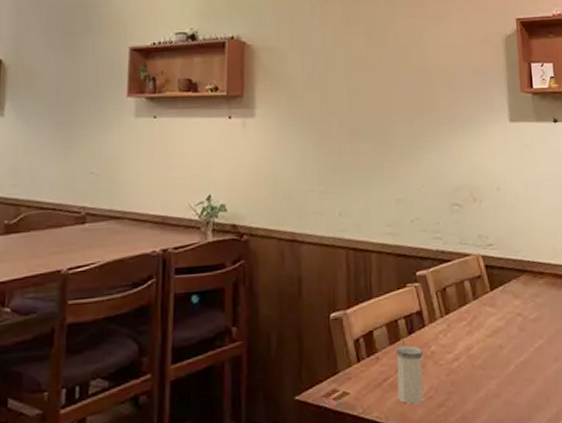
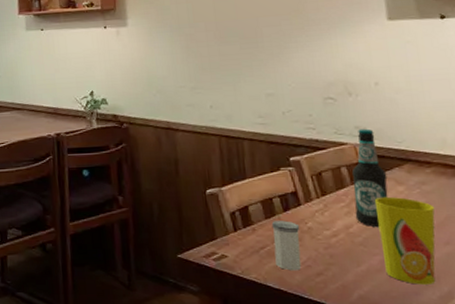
bottle: none [474,237,506,347] -> present [351,128,388,228]
cup: none [493,311,547,408] -> present [374,196,436,285]

